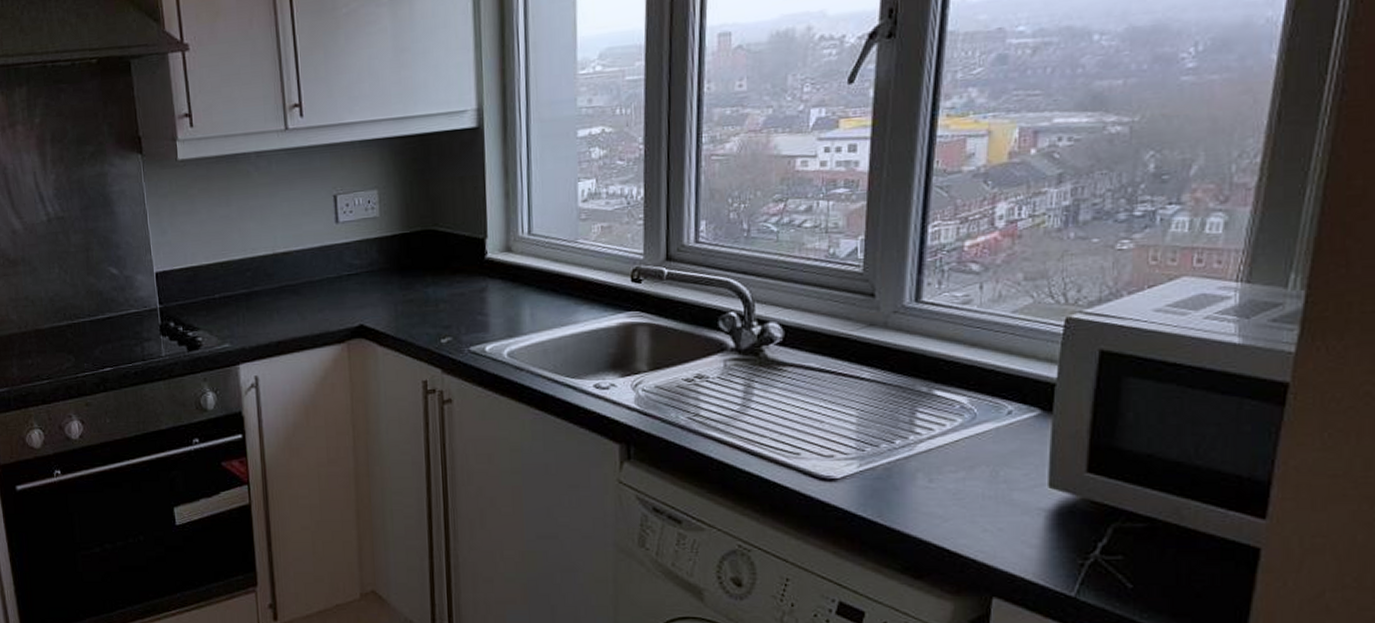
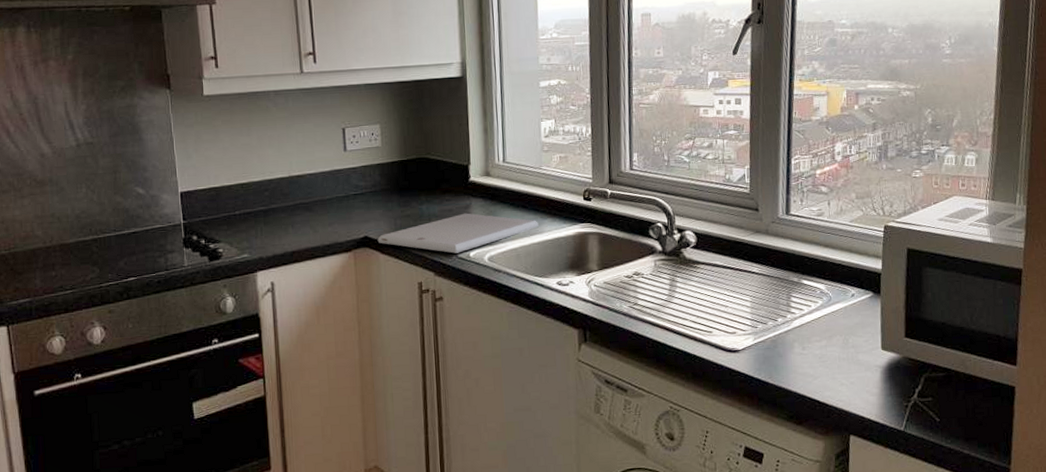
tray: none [374,297,572,347] -> present [377,213,539,254]

